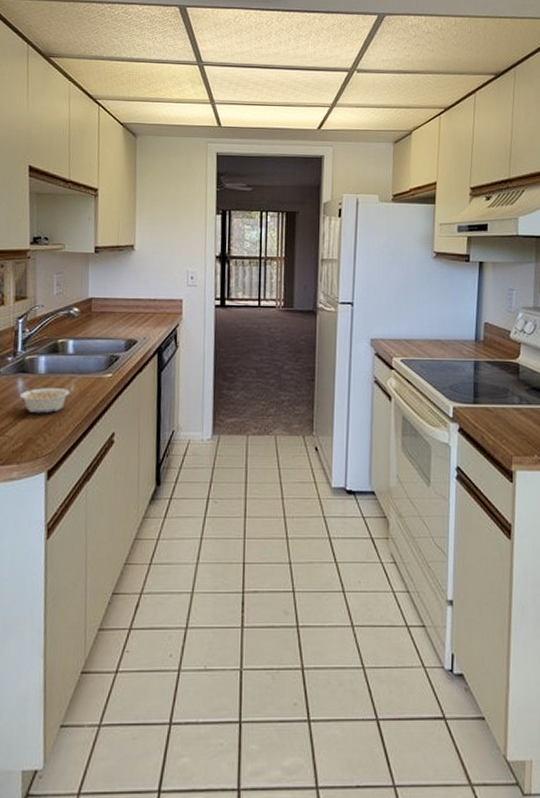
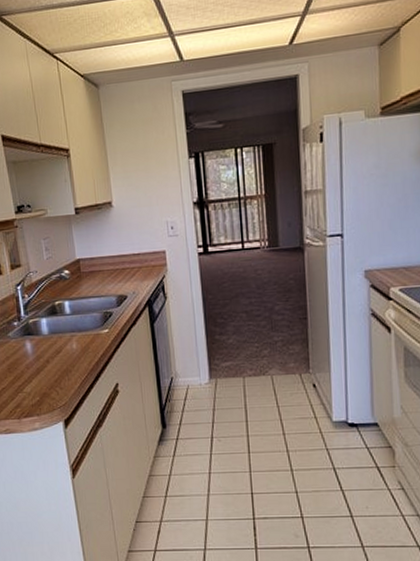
legume: present [19,386,70,414] -> none [28,346,73,371]

